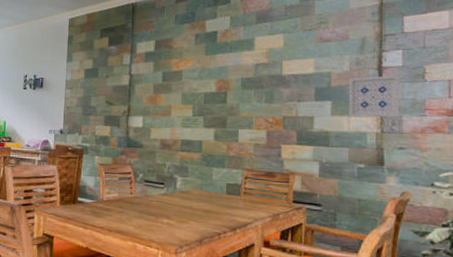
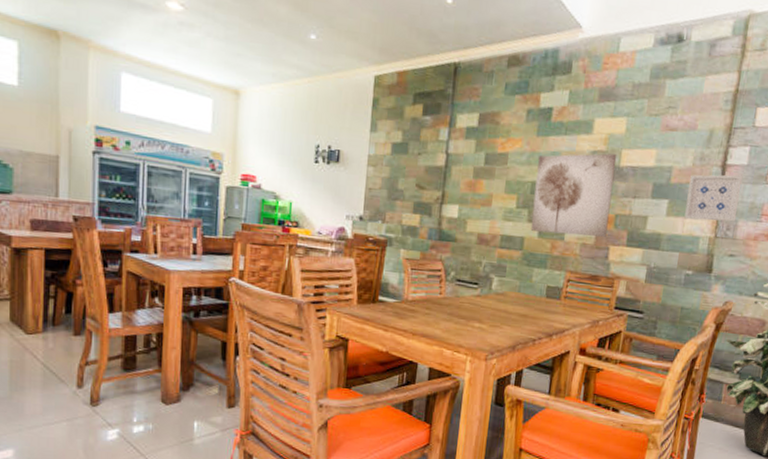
wall art: none [207,65,279,138] -> present [530,153,617,237]

